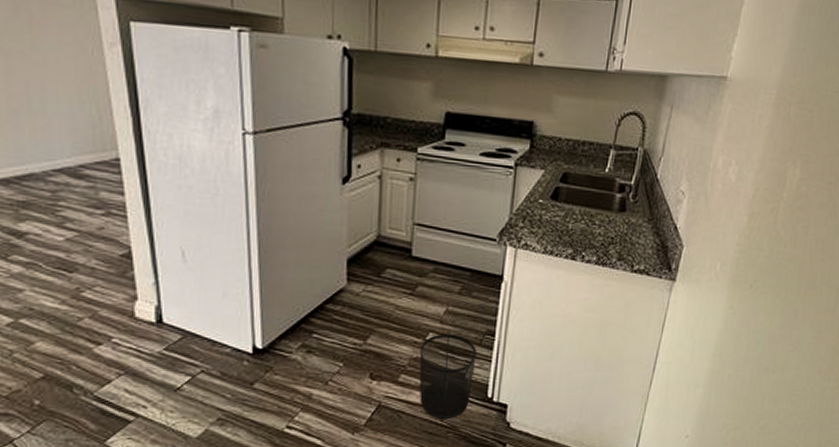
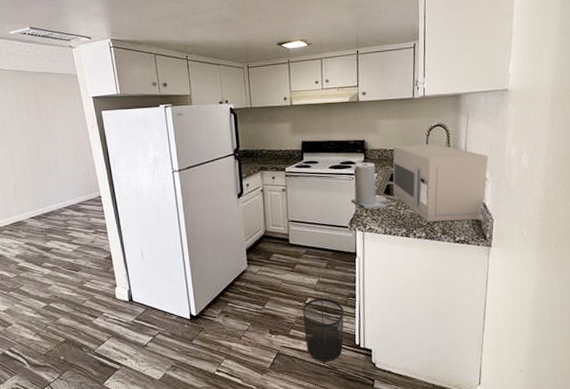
paper towel: none [504,152,555,220] -> present [351,162,388,210]
microwave: none [563,134,689,245] -> present [392,144,488,222]

